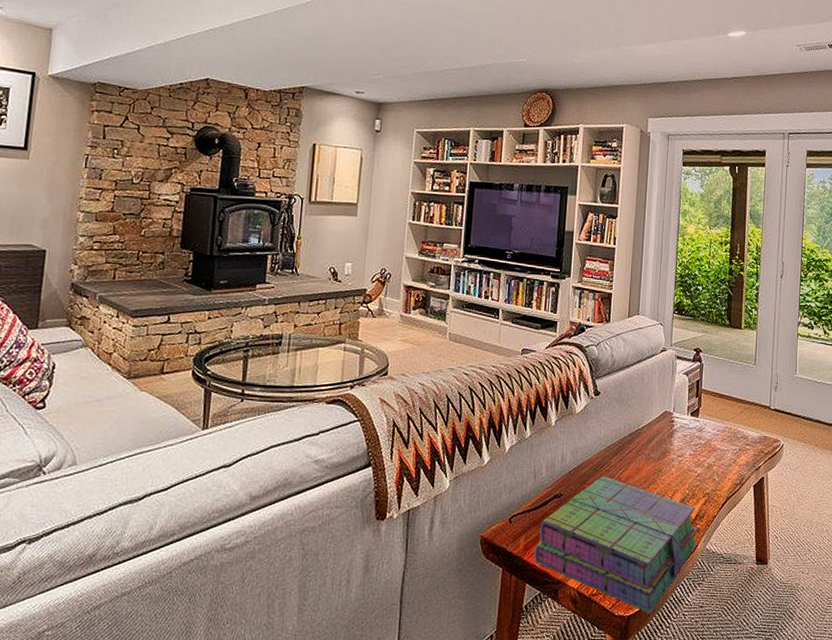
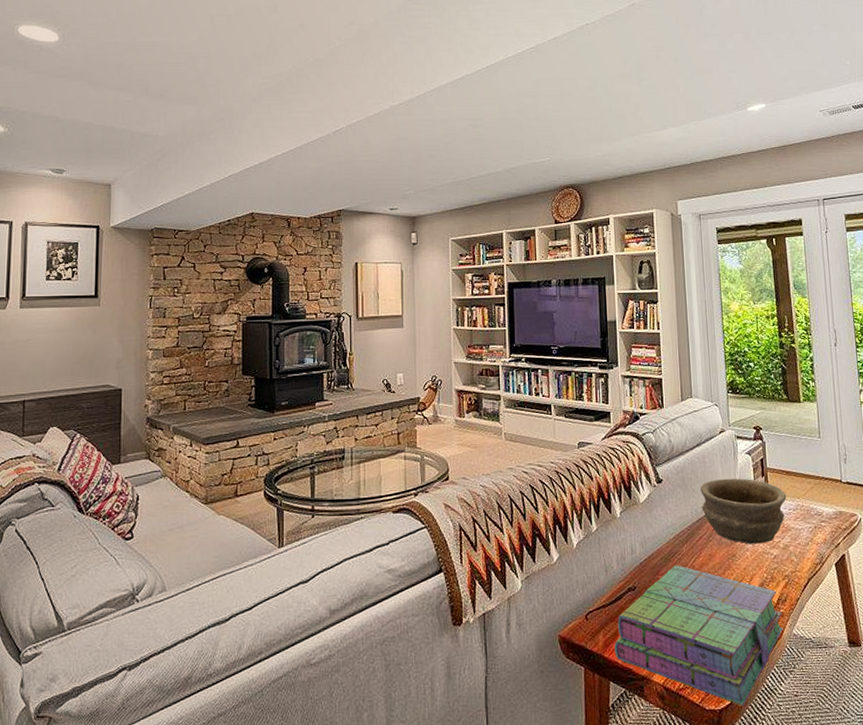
bowl: none [635,396,717,462] -> present [700,478,787,545]

